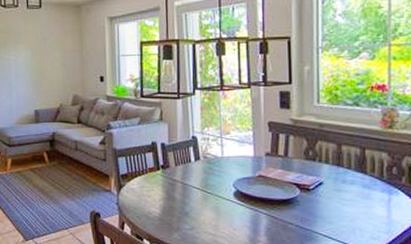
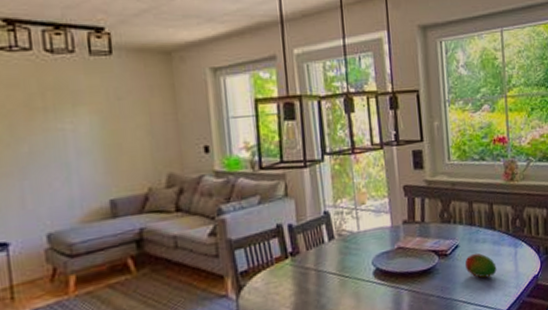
fruit: none [328,192,365,218] -> present [464,252,497,278]

